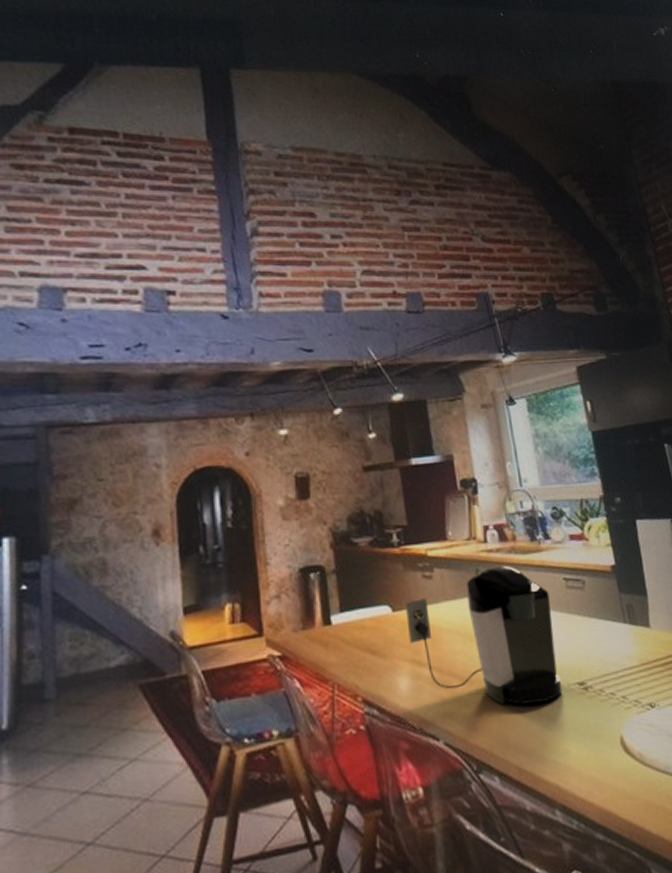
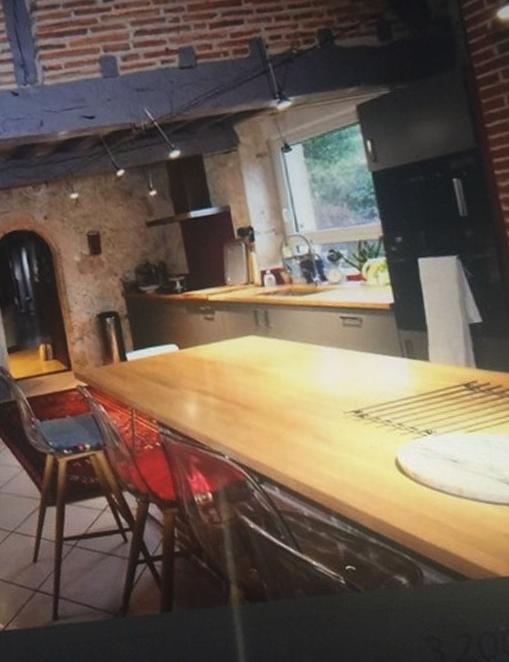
coffee maker: present [405,565,563,705] -> none [190,306,339,429]

